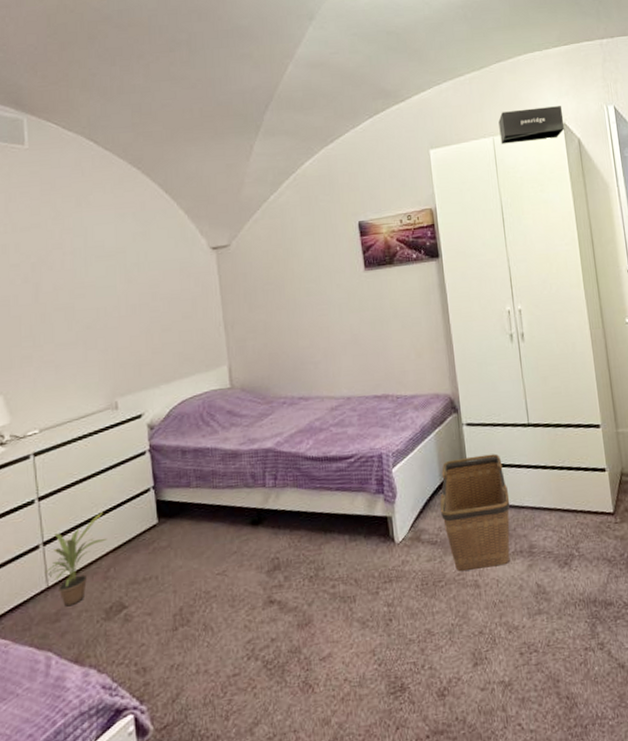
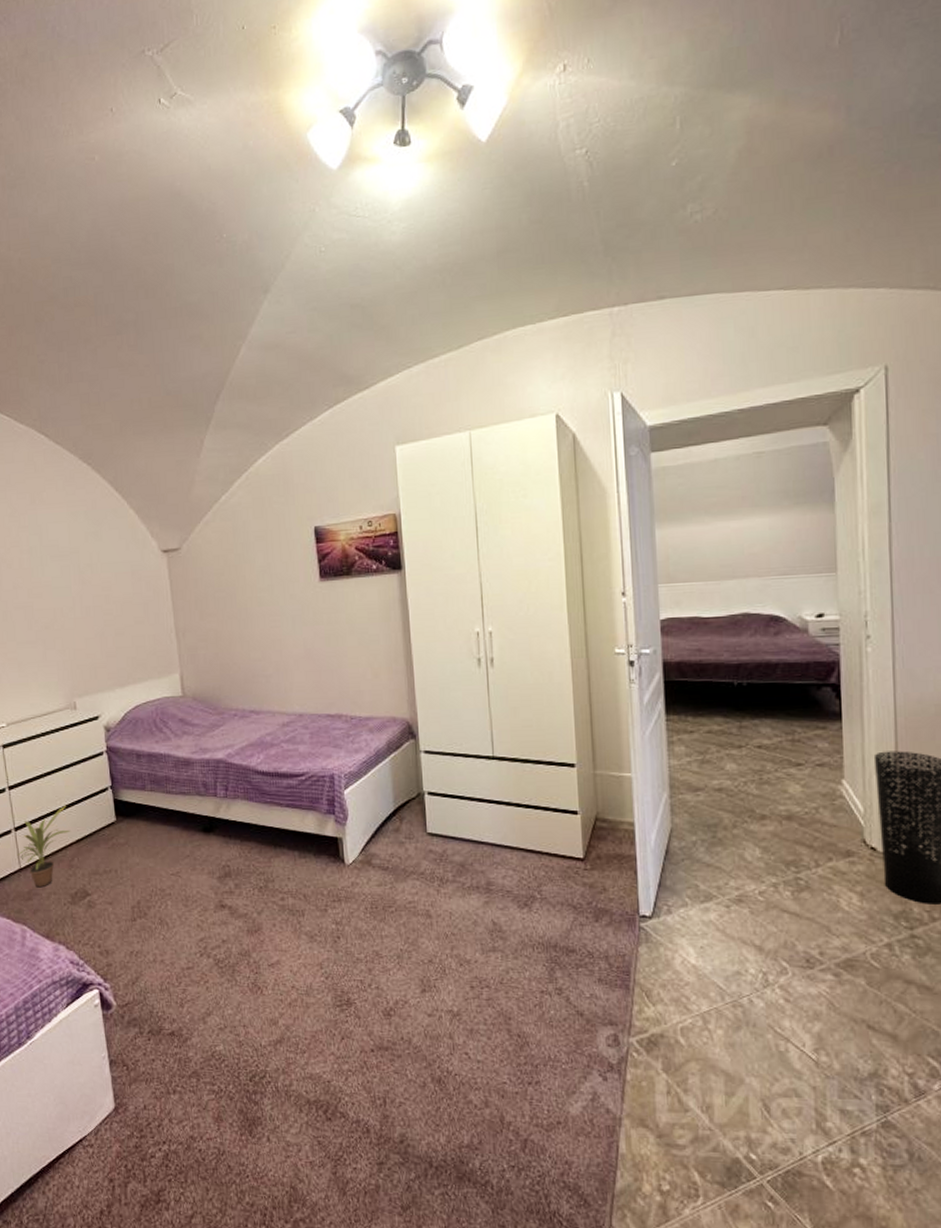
bicycle basket: present [440,454,510,572] -> none [393,785,468,900]
box: present [498,106,565,144] -> none [477,393,557,440]

